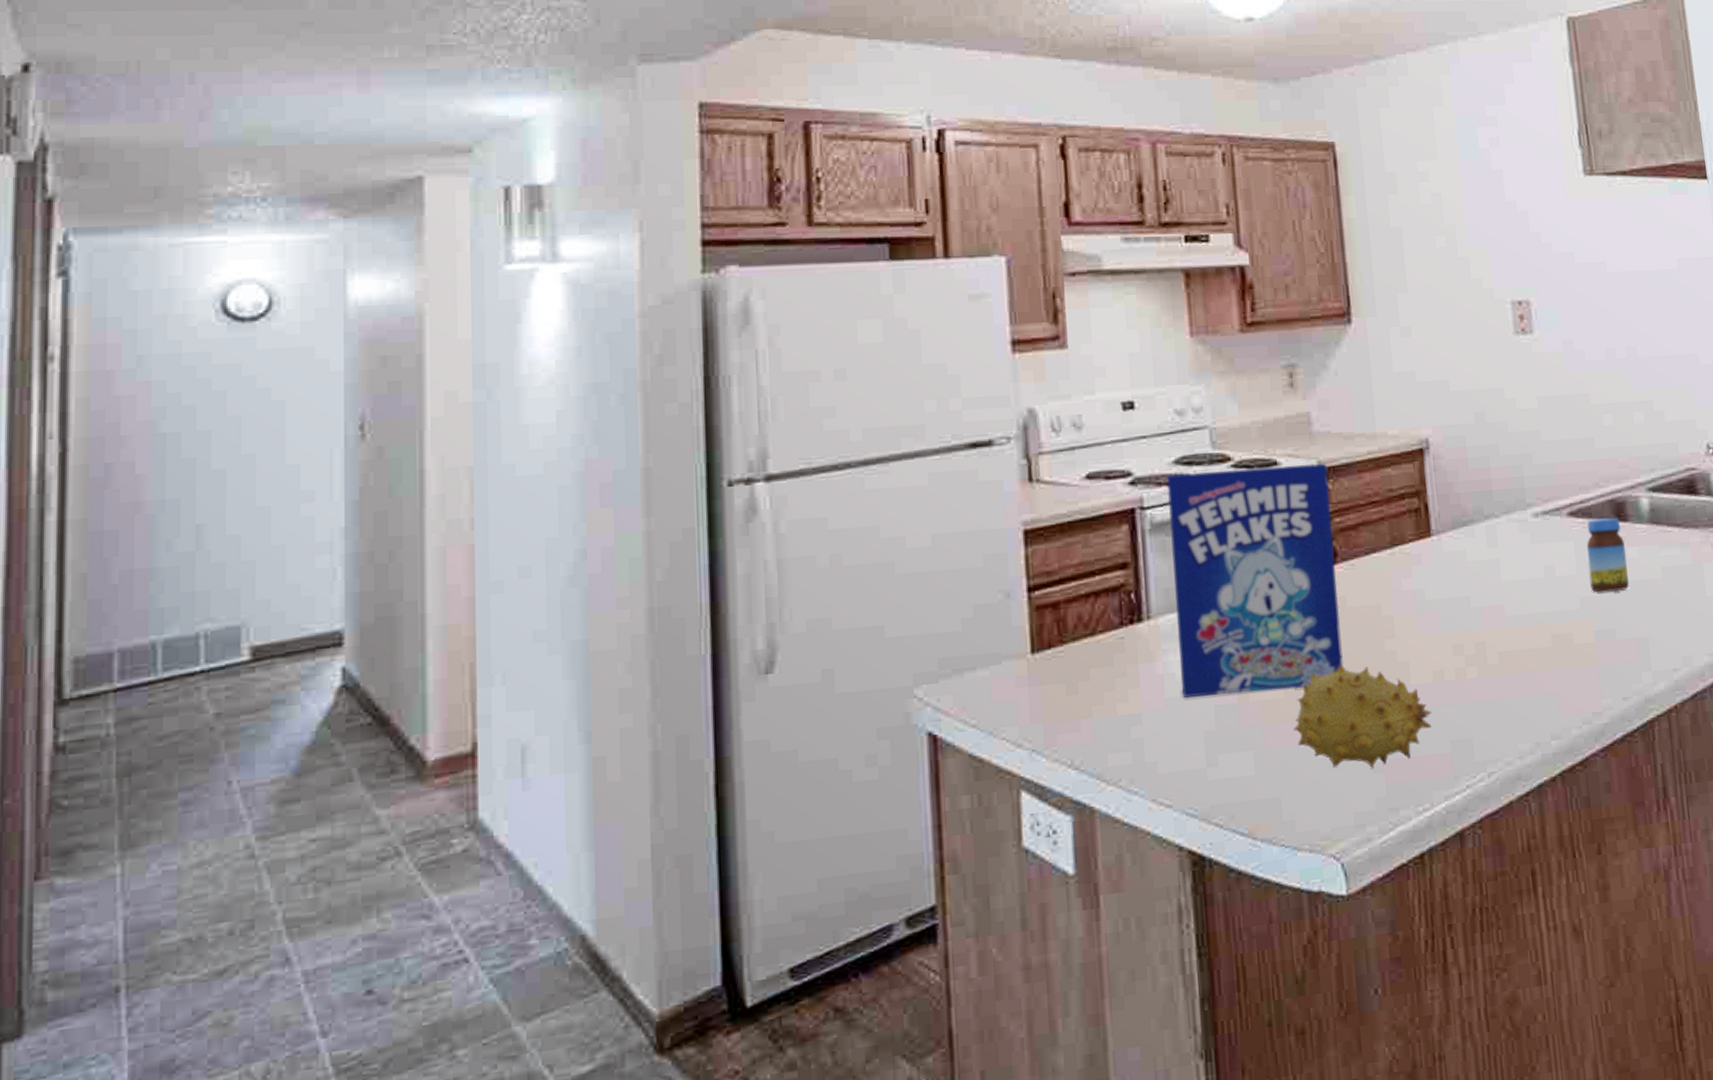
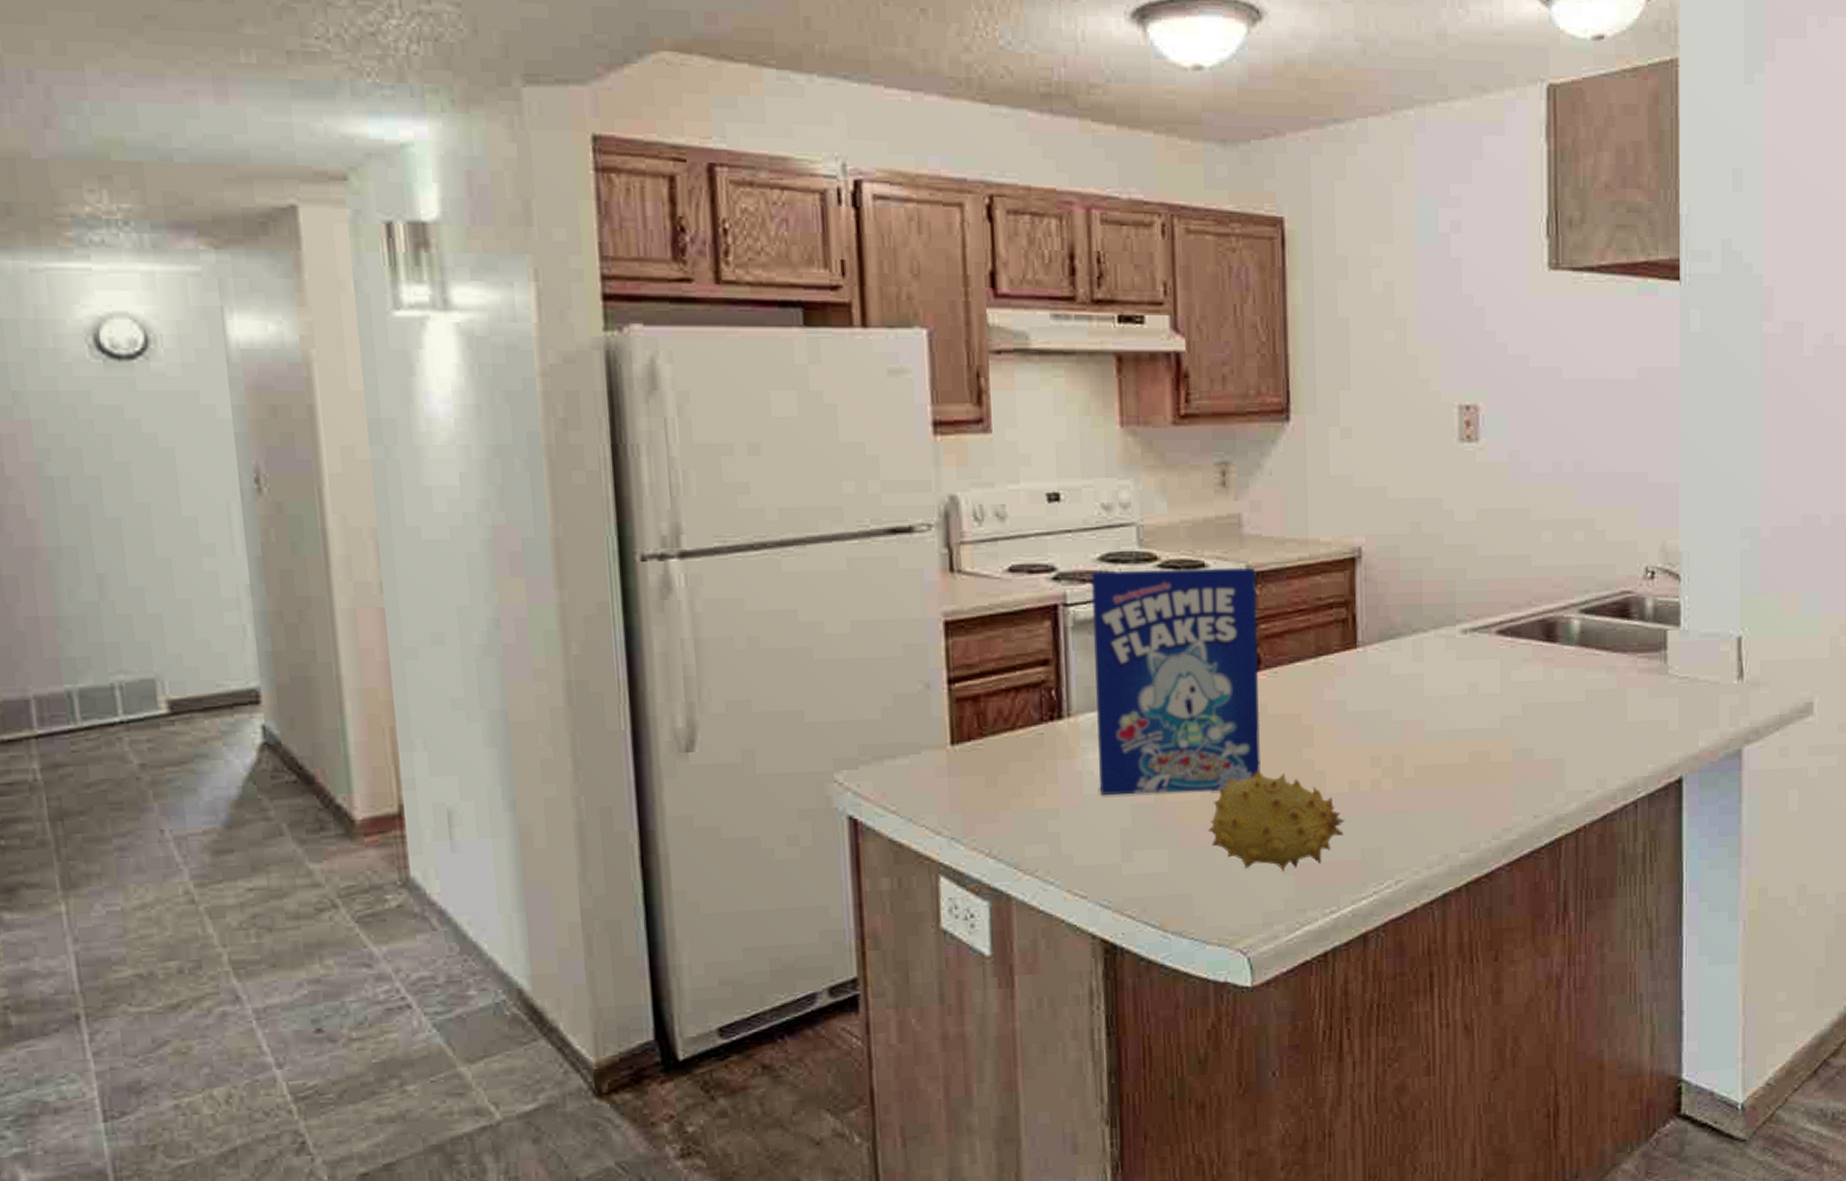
jar: present [1586,517,1629,592] -> none [1512,638,1551,712]

